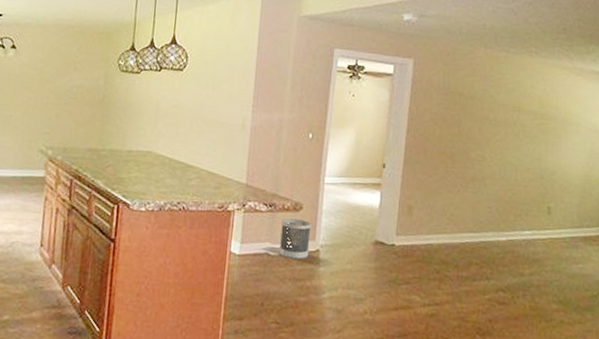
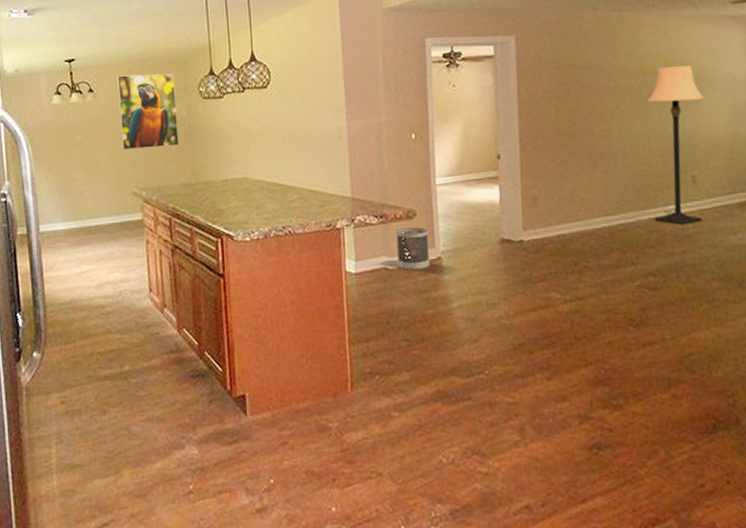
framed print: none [36,37,98,112] -> present [117,73,180,150]
lamp: none [510,107,568,250] -> present [648,65,705,225]

